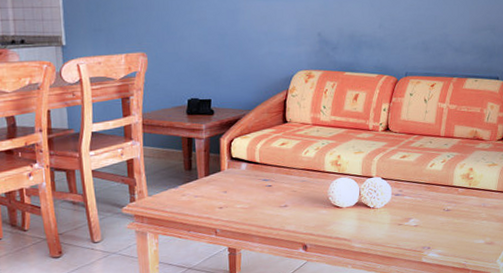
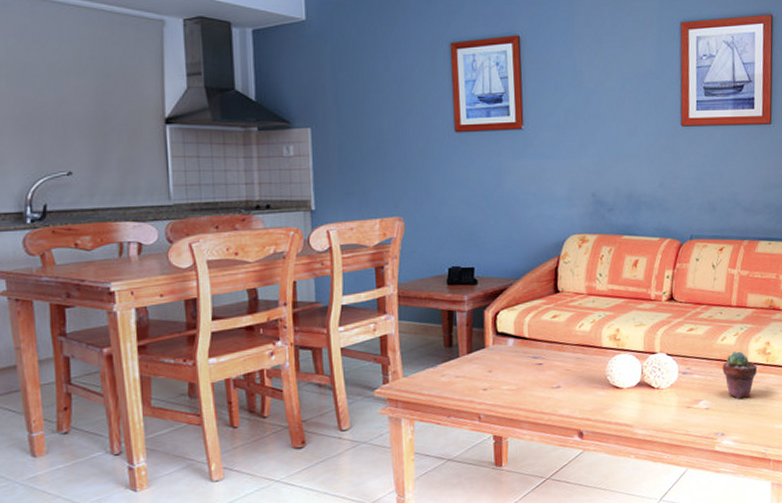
potted succulent: none [430,176,461,218] -> present [722,351,758,399]

